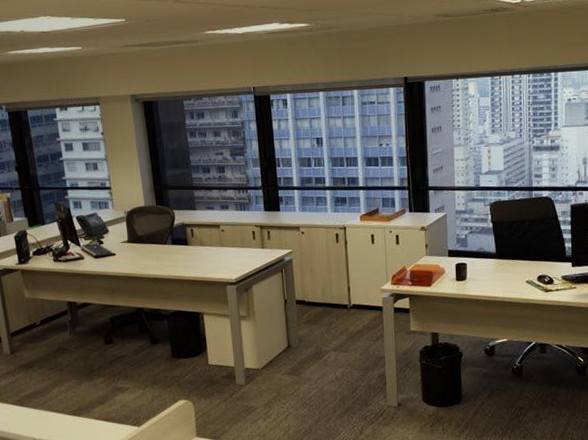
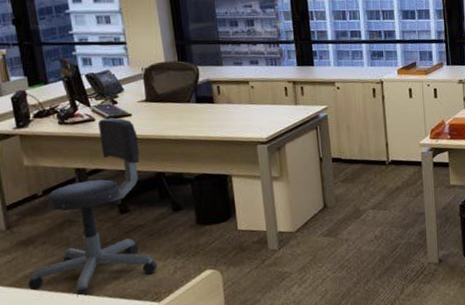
office chair: none [28,256,137,417] -> present [28,117,158,297]

